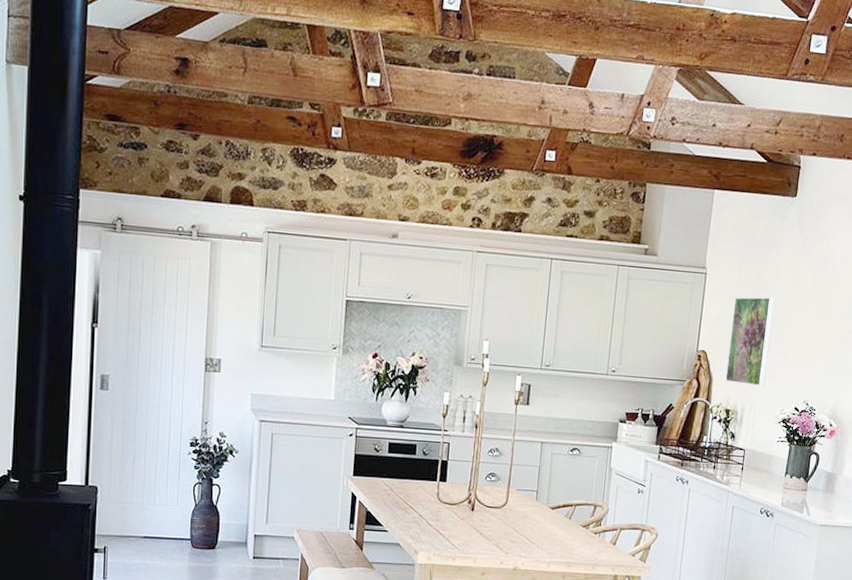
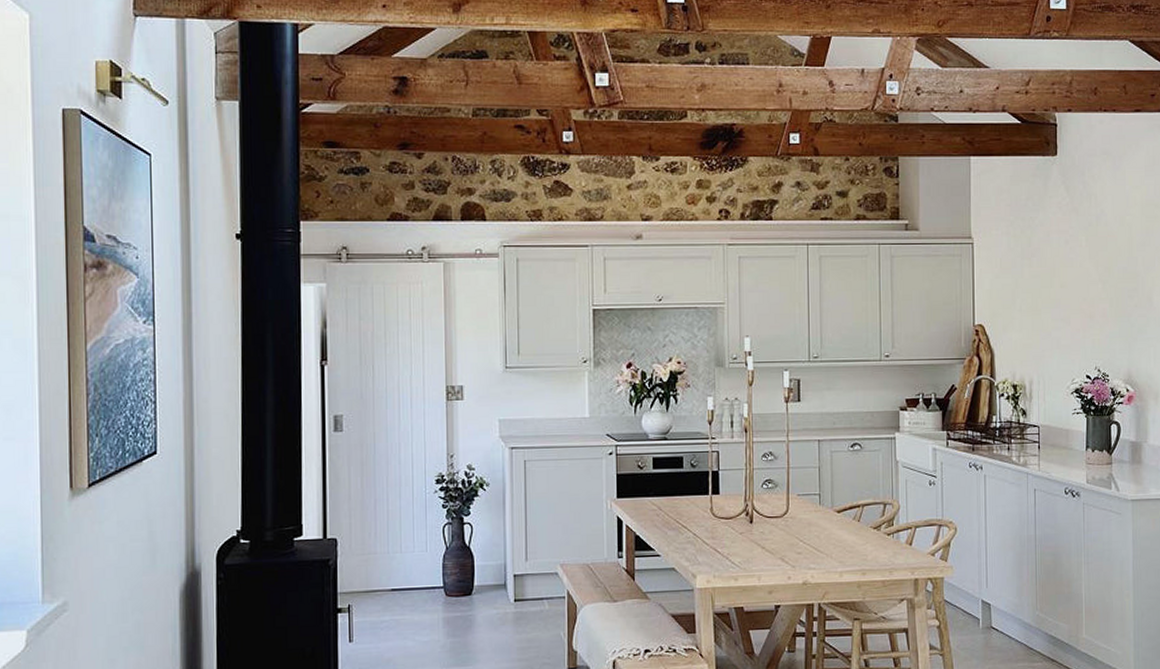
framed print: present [725,297,775,386] -> none [1006,261,1050,356]

